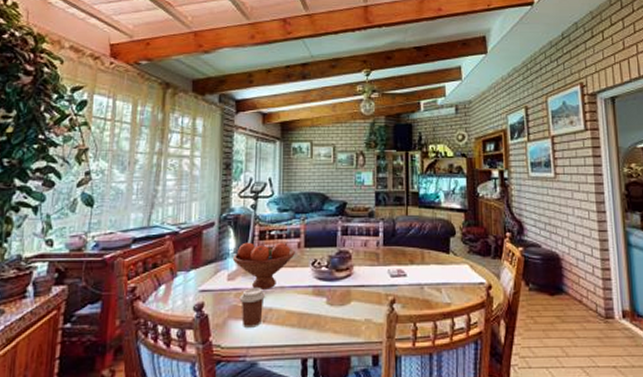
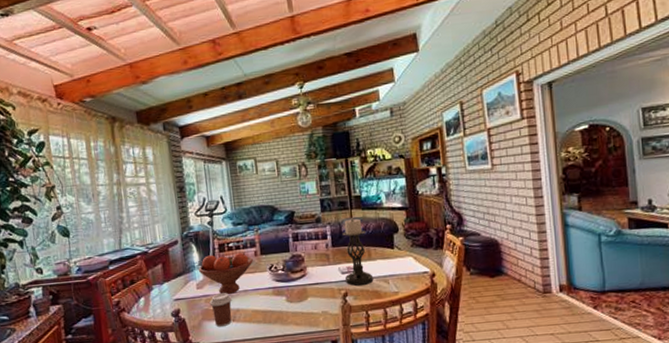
candle holder: none [393,215,425,292] -> present [342,218,374,286]

